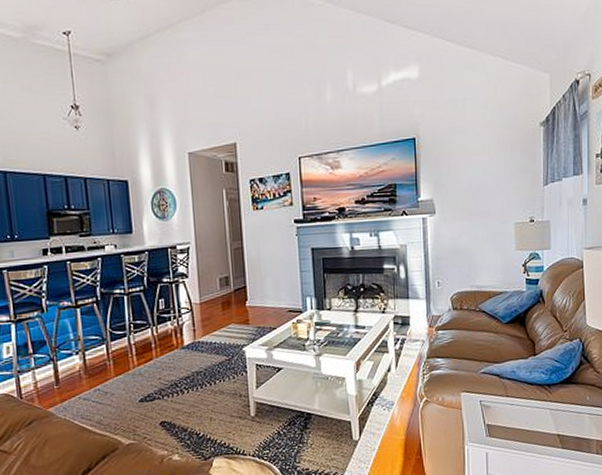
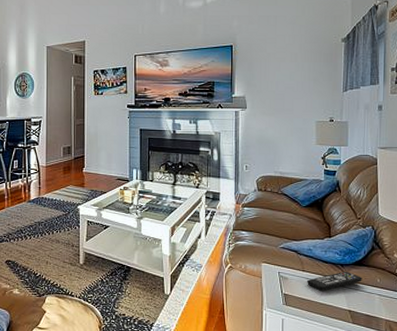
remote control: none [512,391,571,417] -> present [307,271,362,291]

